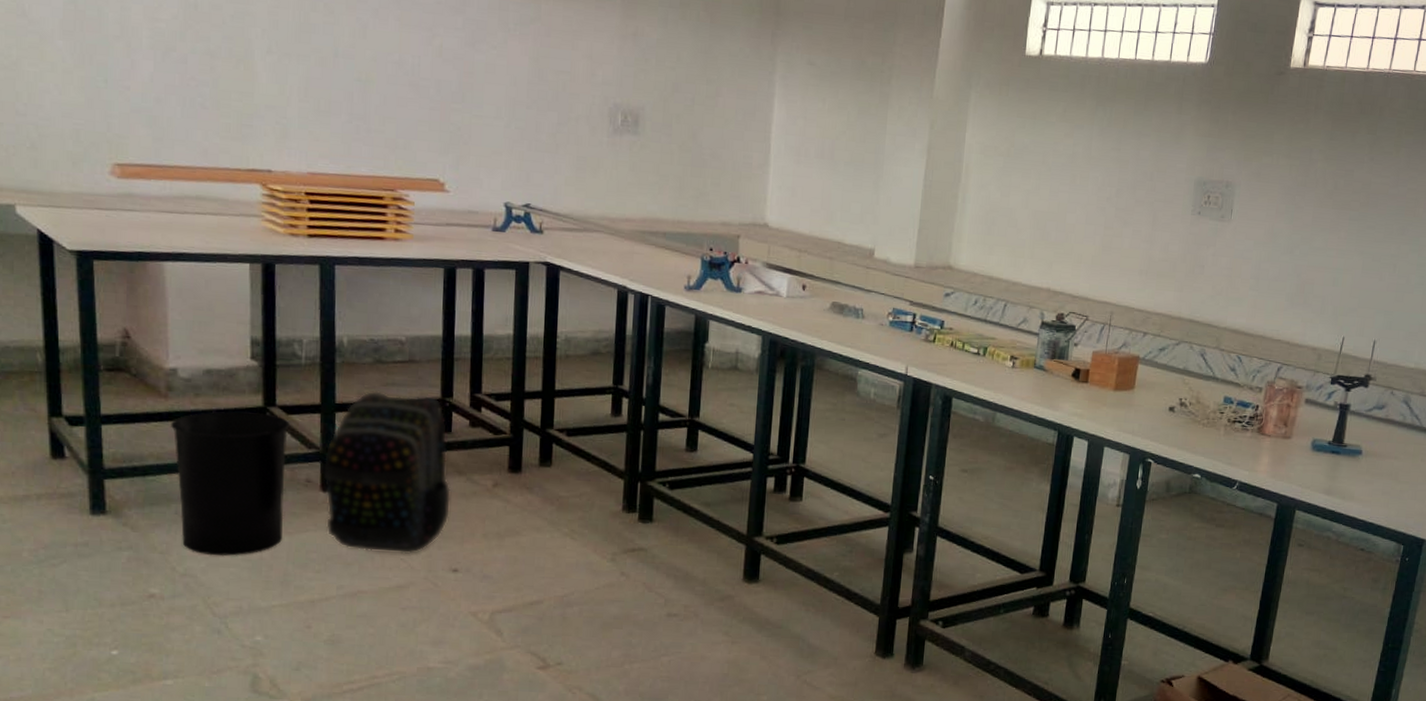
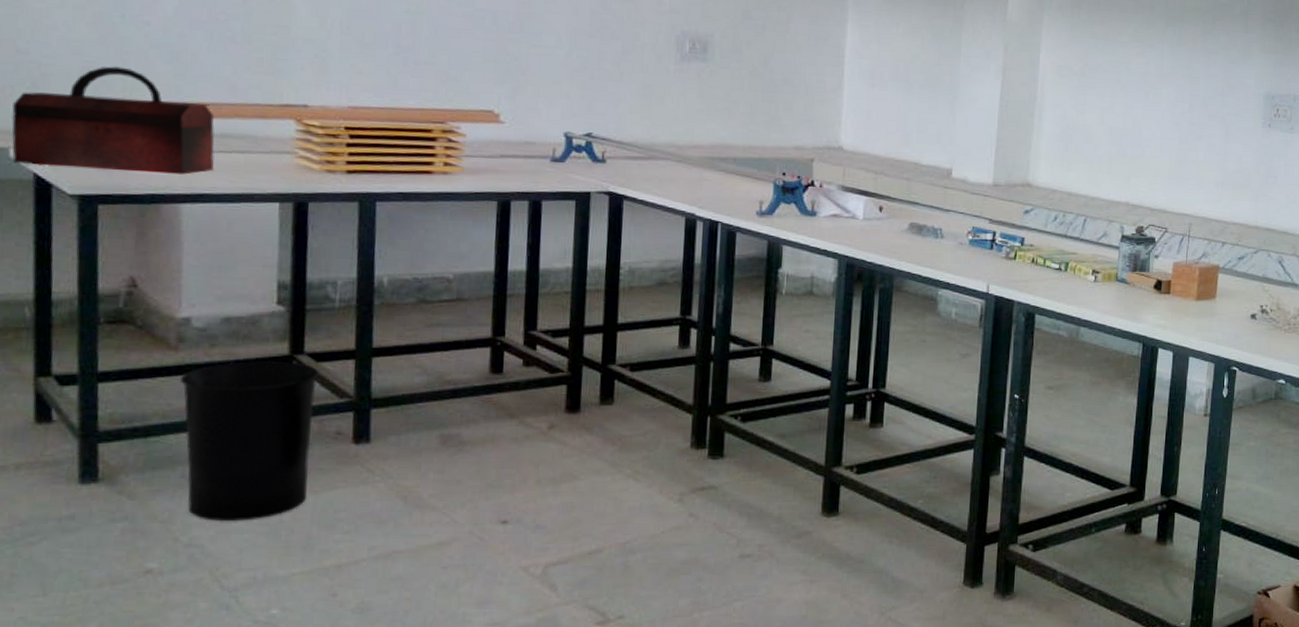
toolbox: none [16,129,191,234] -> present [12,66,215,174]
backpack: present [322,391,452,554] -> none [354,333,502,507]

